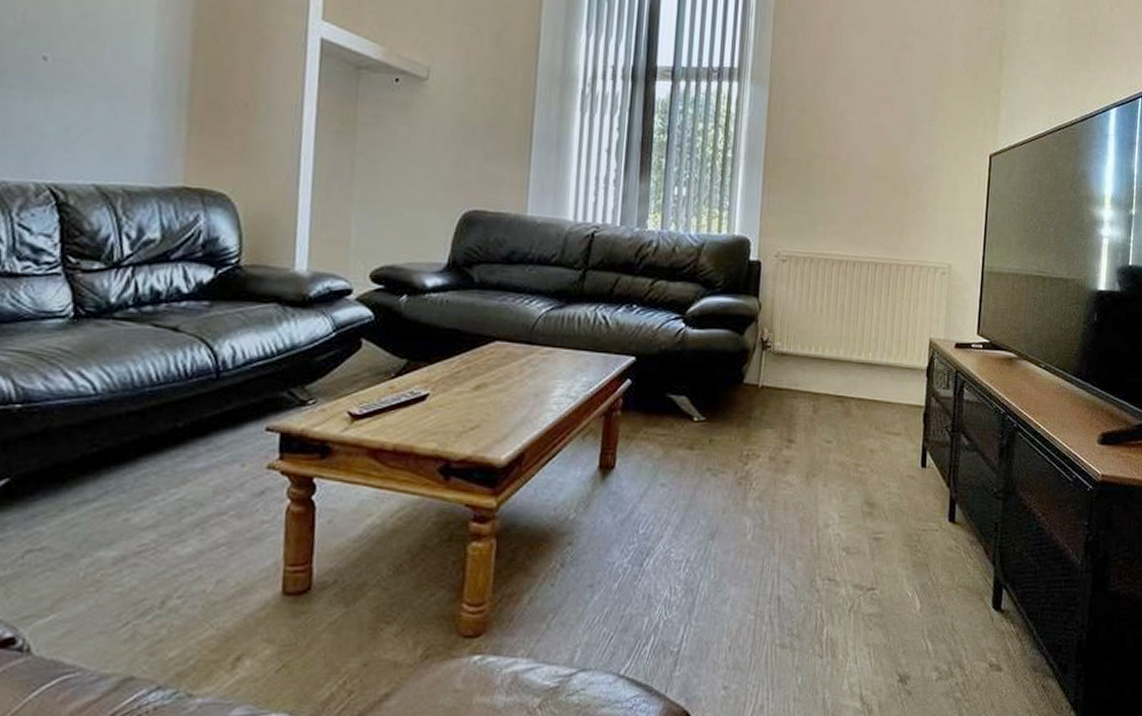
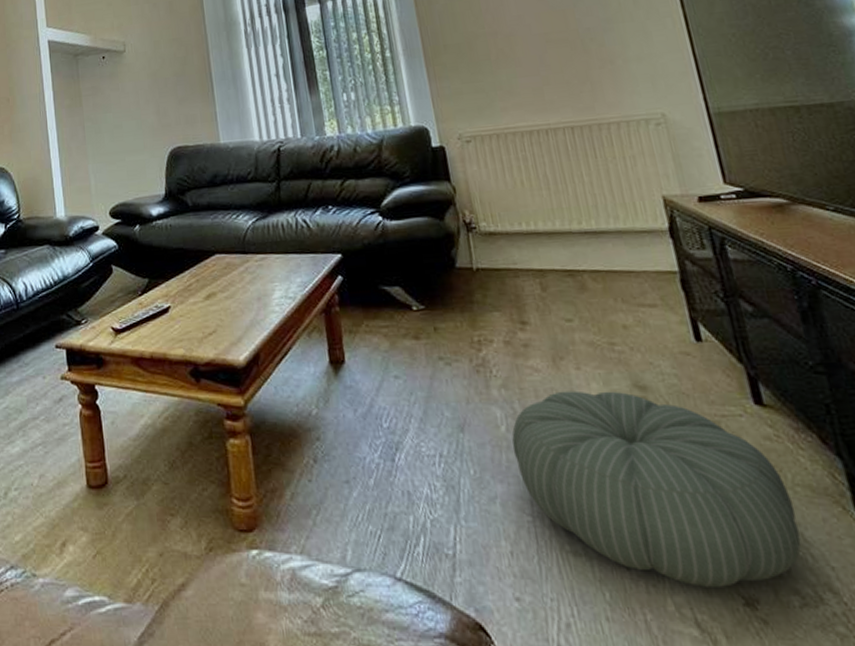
pouf: none [753,505,953,669] -> present [512,390,801,587]

